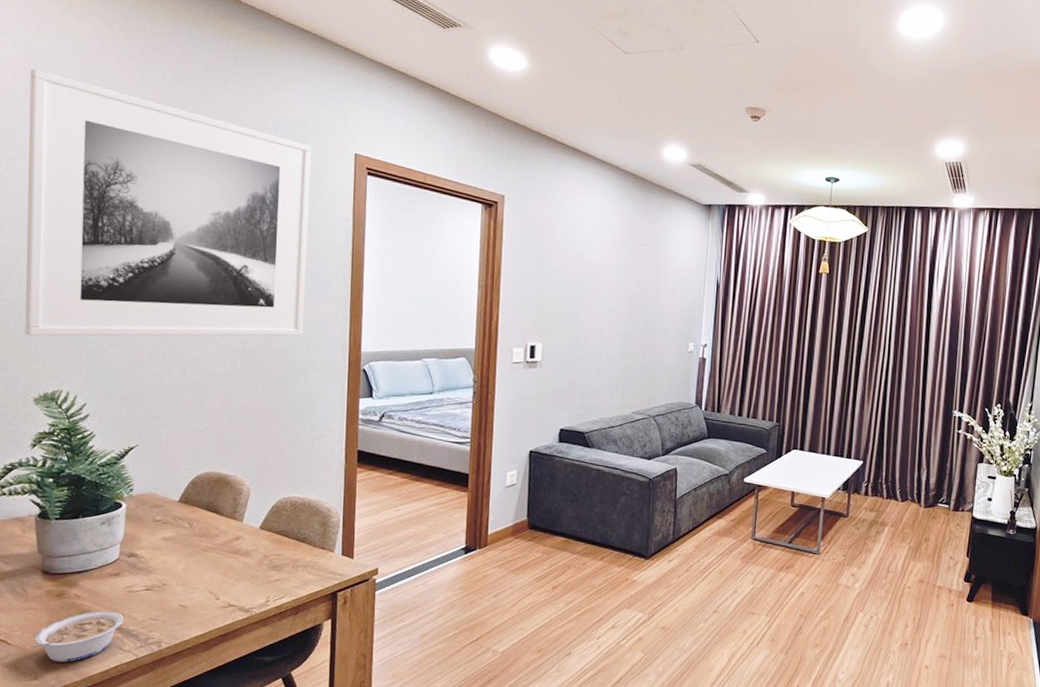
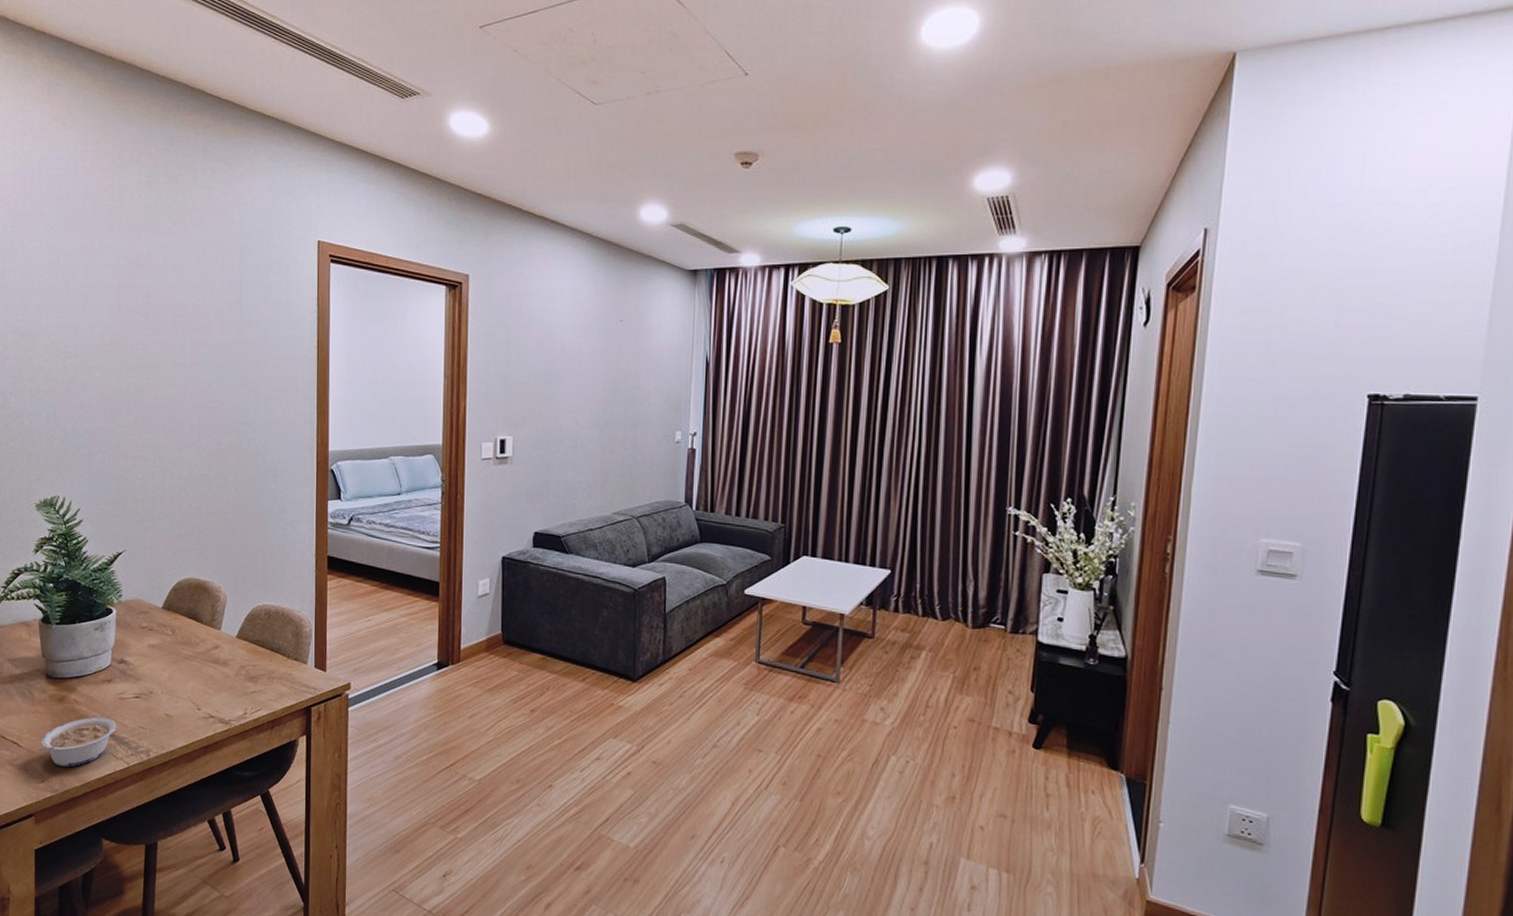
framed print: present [25,68,312,336] -> none [26,181,277,443]

